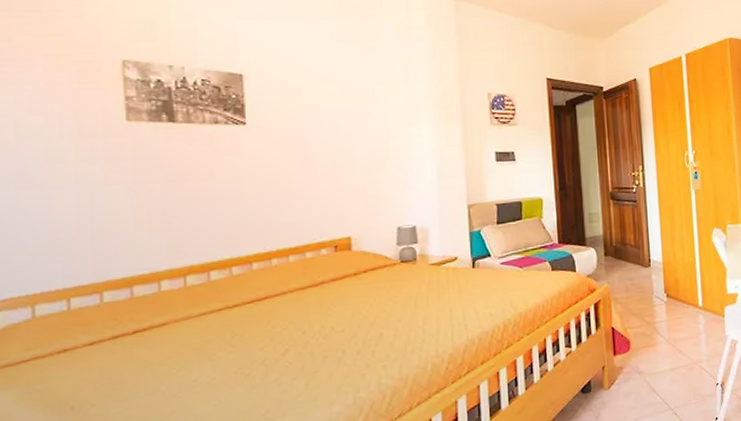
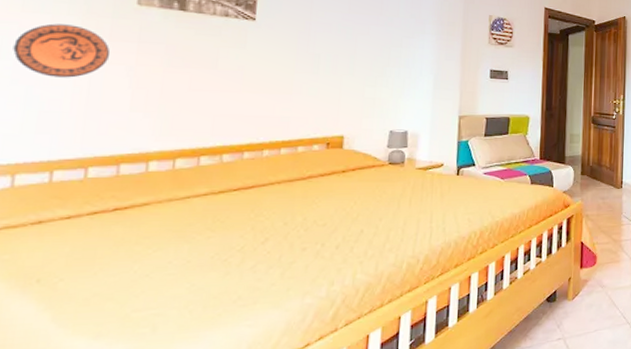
decorative plate: none [13,148,108,204] -> present [13,23,111,78]

